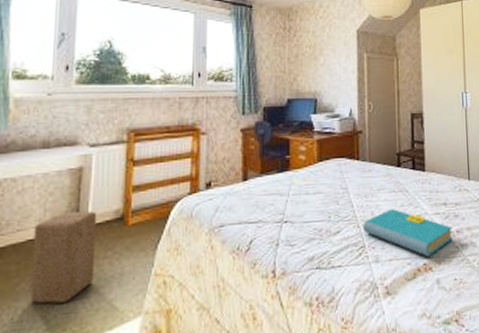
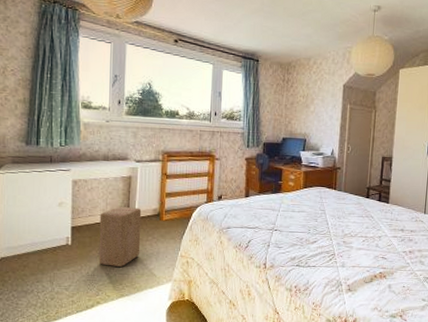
book: present [362,209,453,258] -> none [334,229,406,268]

